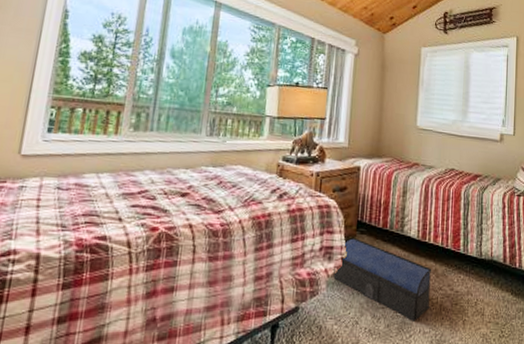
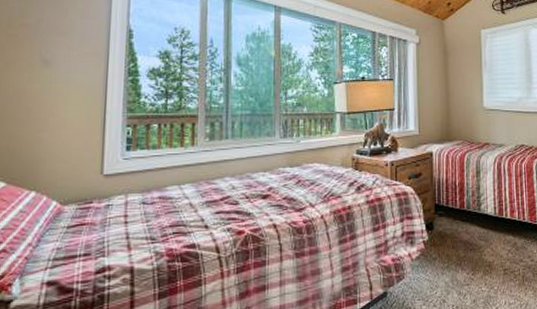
architectural model: present [333,238,432,321] -> none [417,221,513,294]

